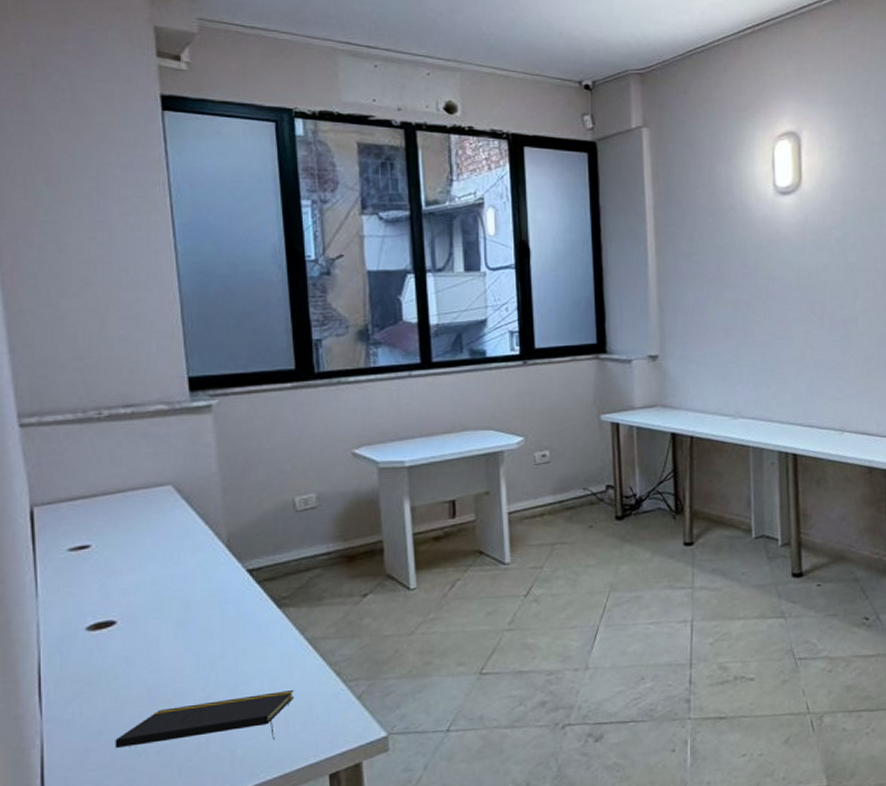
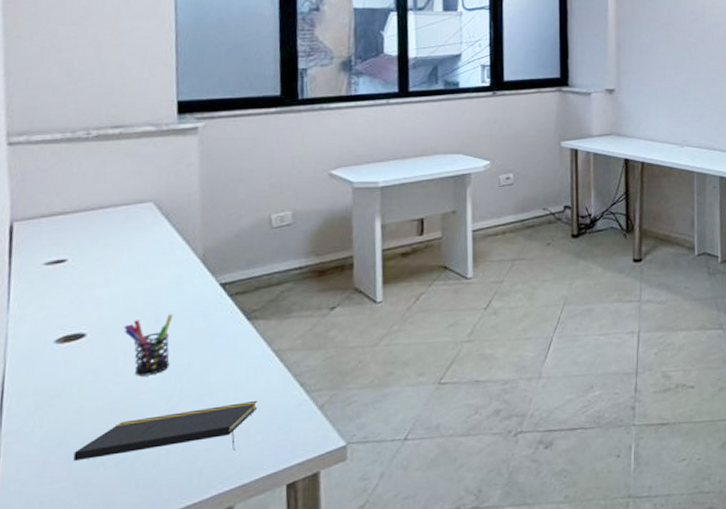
pen holder: none [153,601,202,665] -> present [124,313,173,376]

